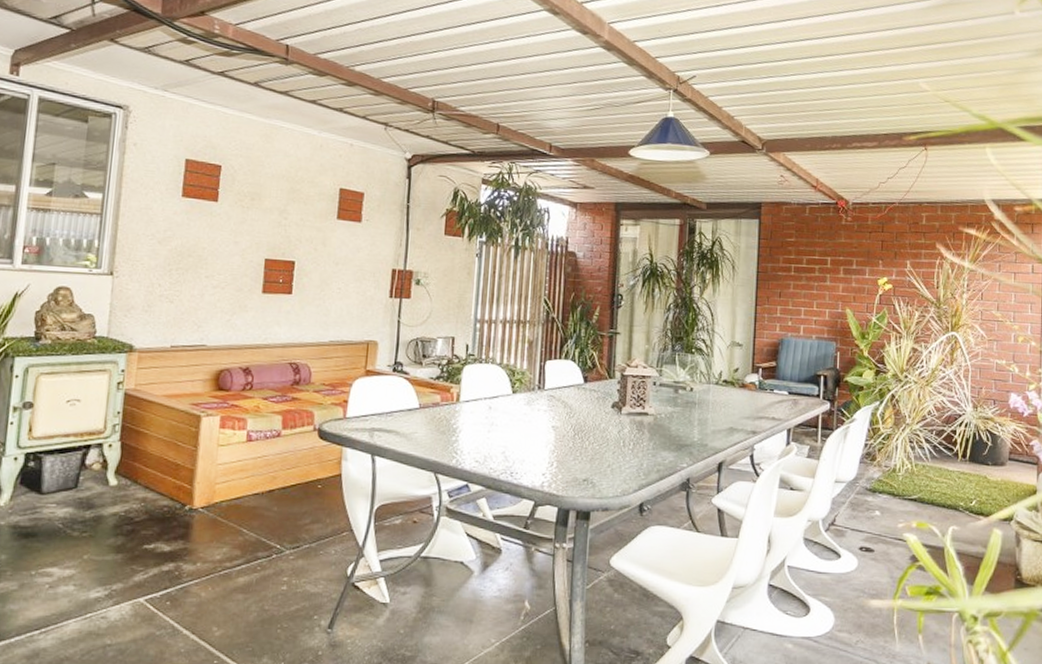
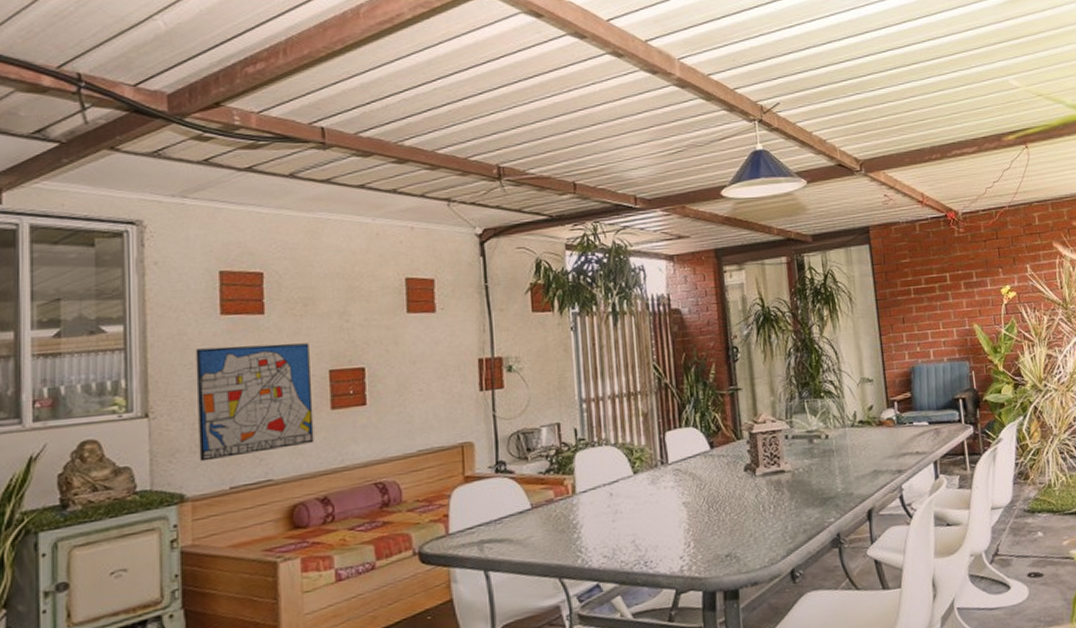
wall art: none [149,223,251,321] -> present [195,343,314,462]

